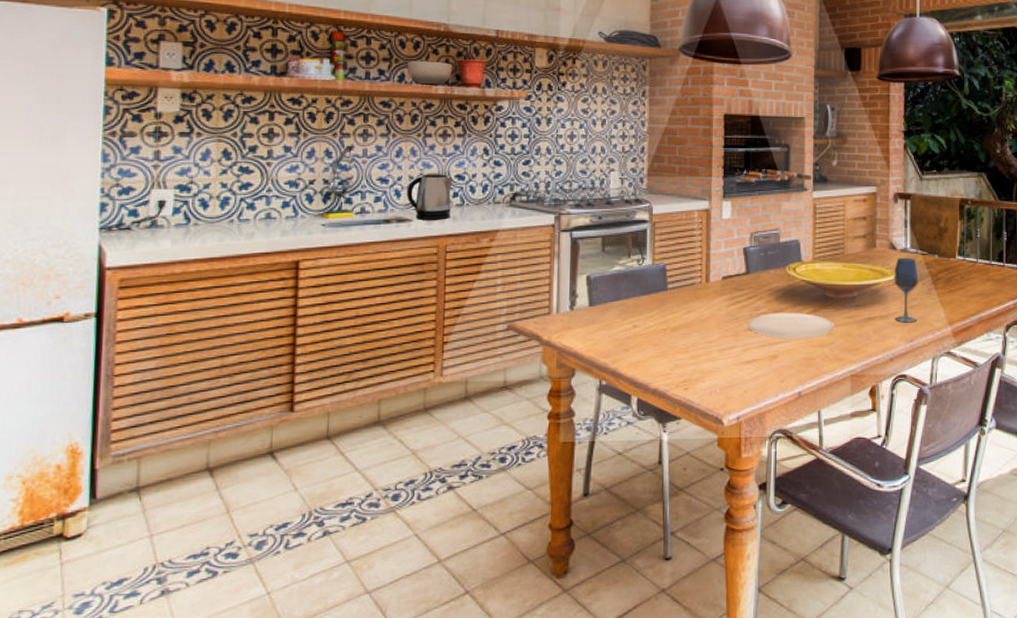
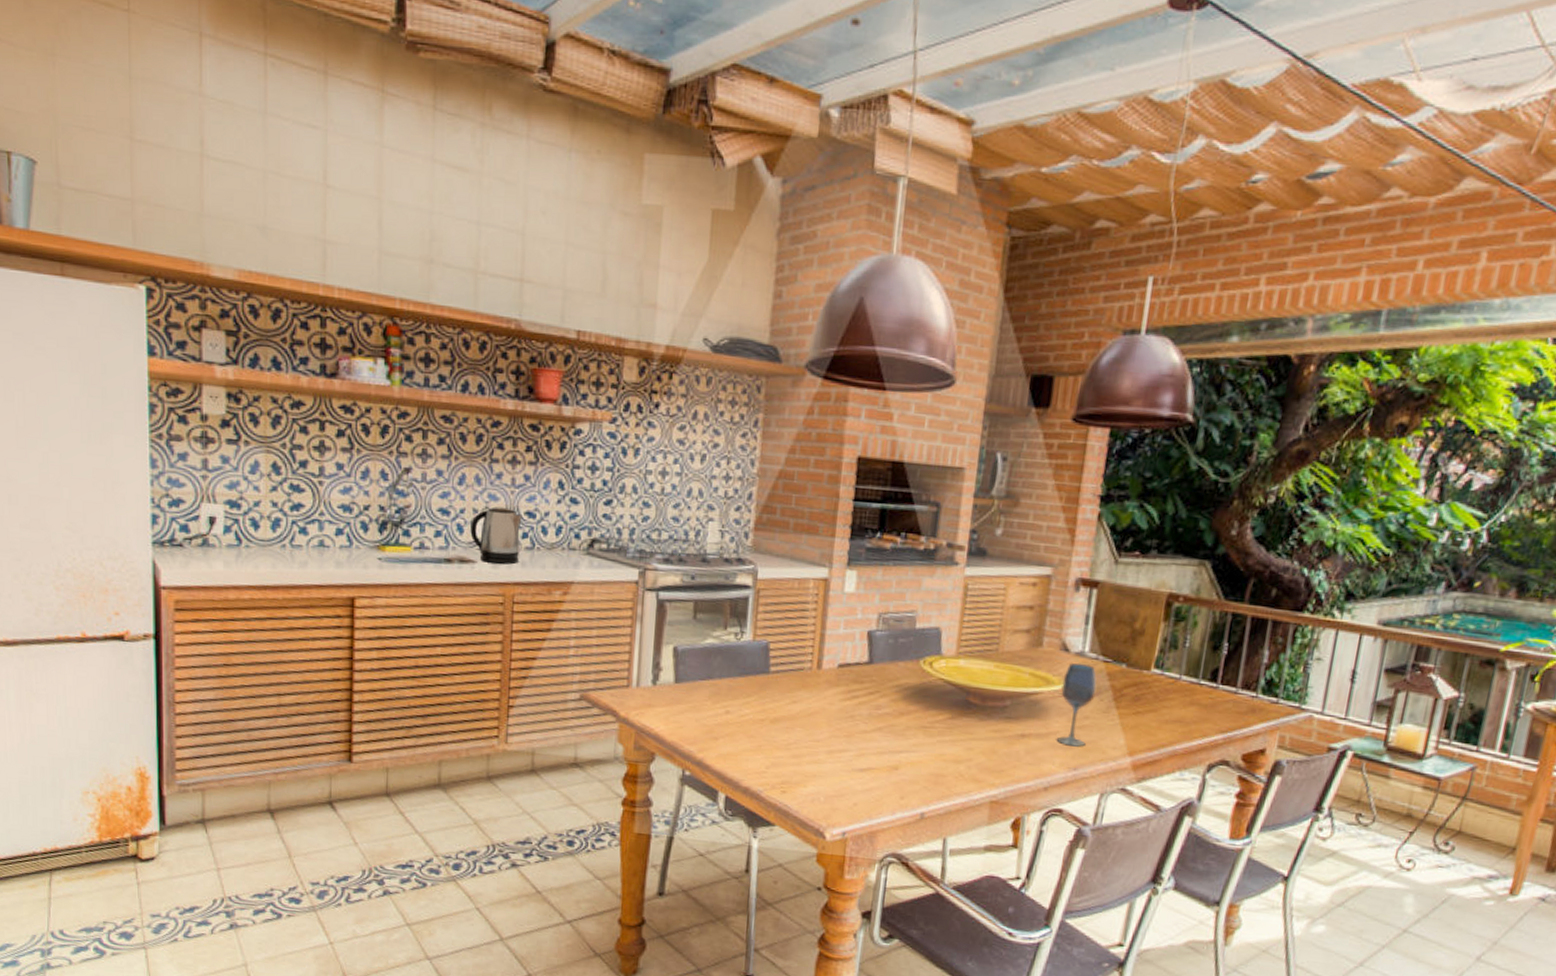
bowl: present [407,60,453,86] -> none [472,365,525,400]
plate: present [748,312,835,339] -> none [864,714,977,752]

